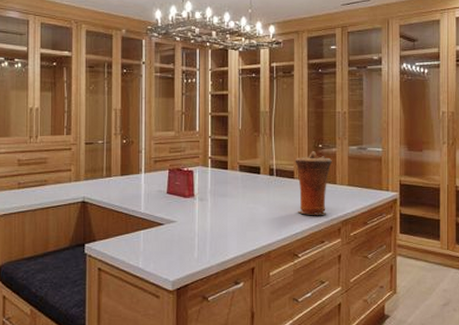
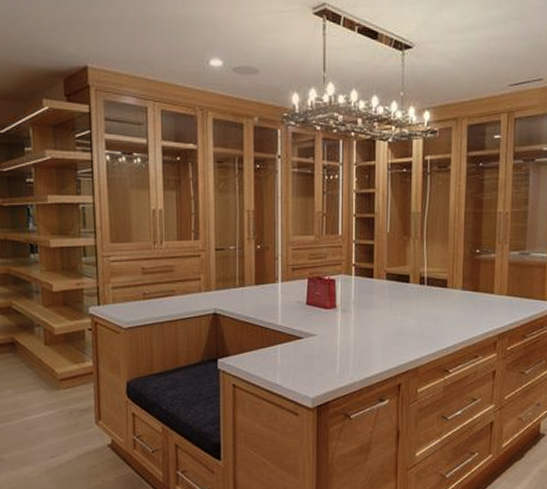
vase: present [295,151,332,215] -> none [448,257,490,328]

